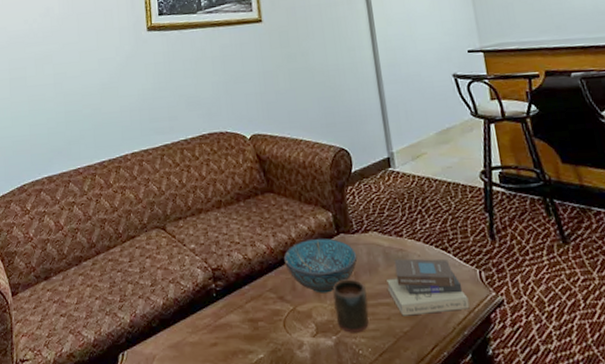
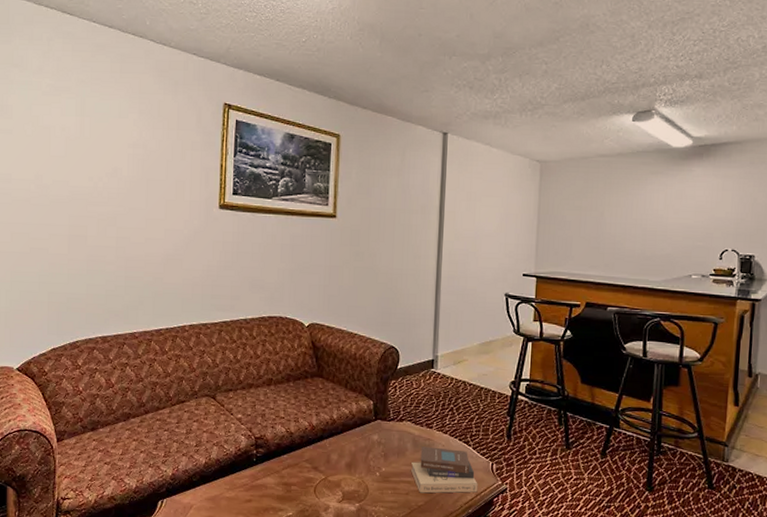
decorative bowl: present [283,238,358,293] -> none [322,421,389,468]
mug: present [333,279,369,333] -> none [362,458,393,503]

